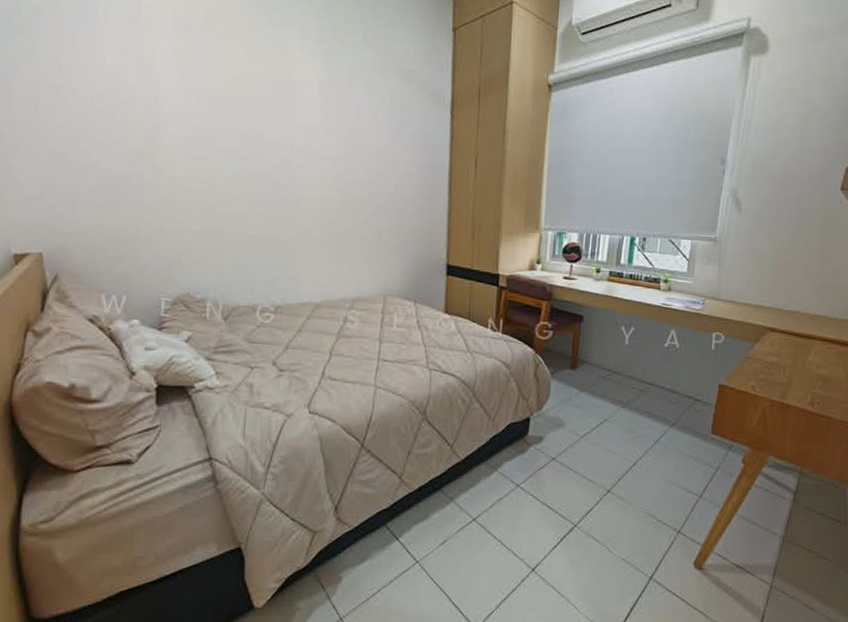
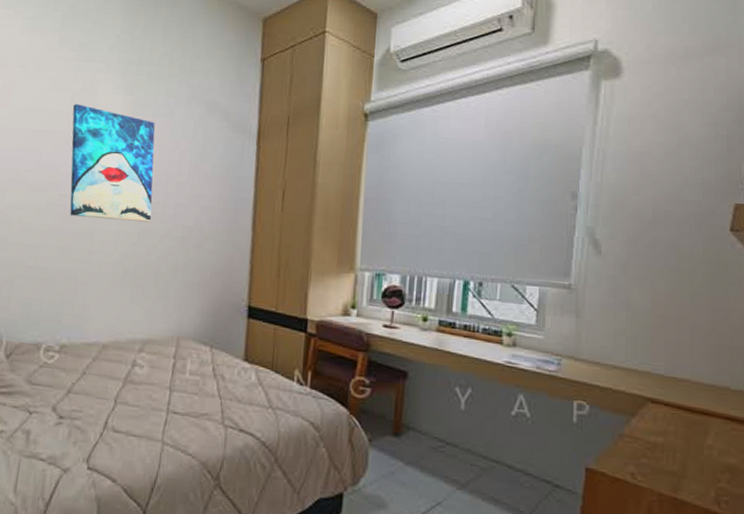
wall art: none [269,70,355,190] -> present [70,103,155,222]

